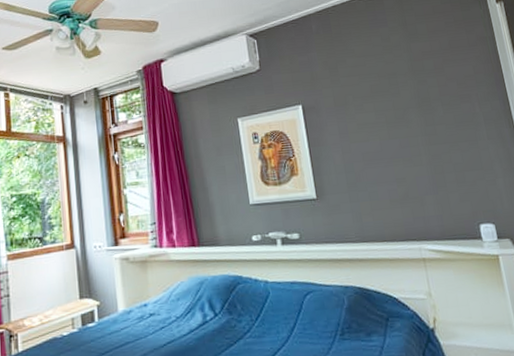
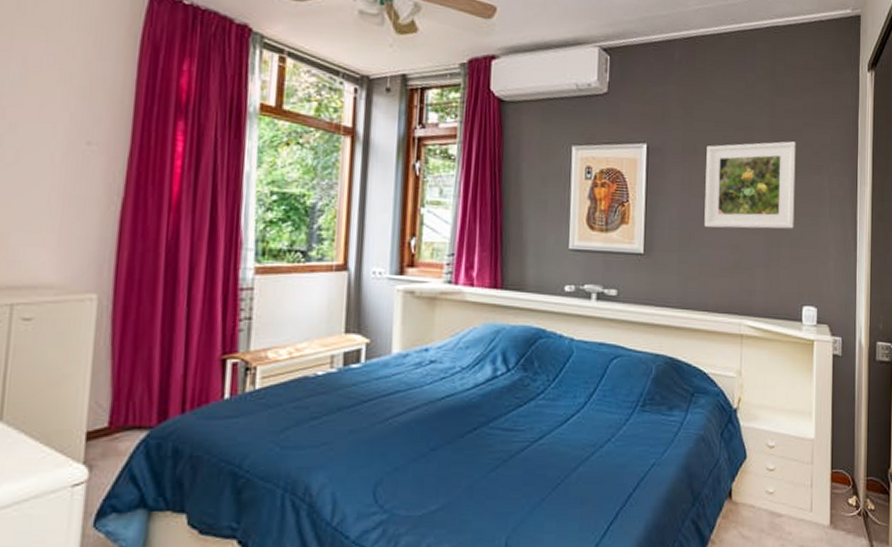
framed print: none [356,78,455,167] -> present [704,141,796,229]

